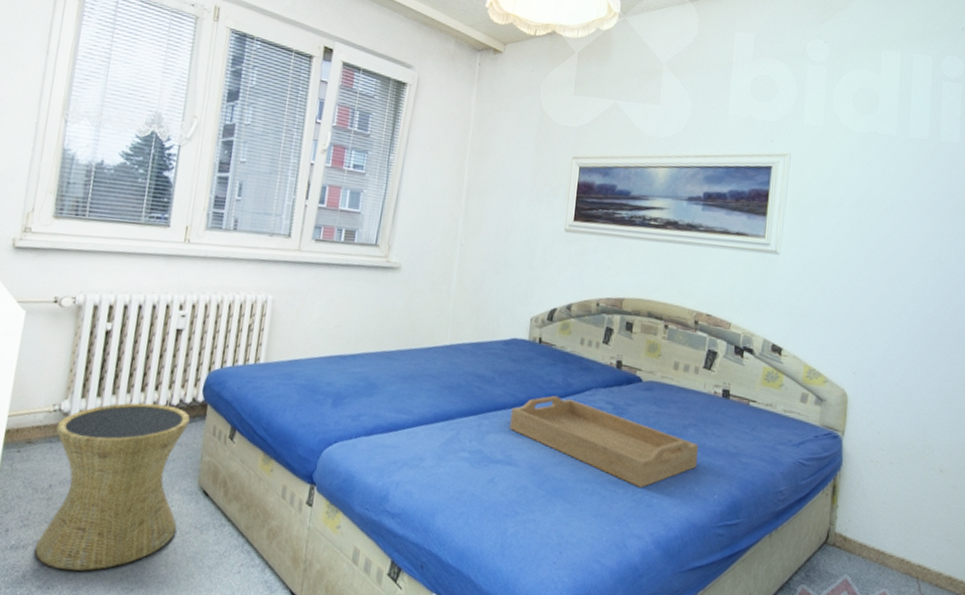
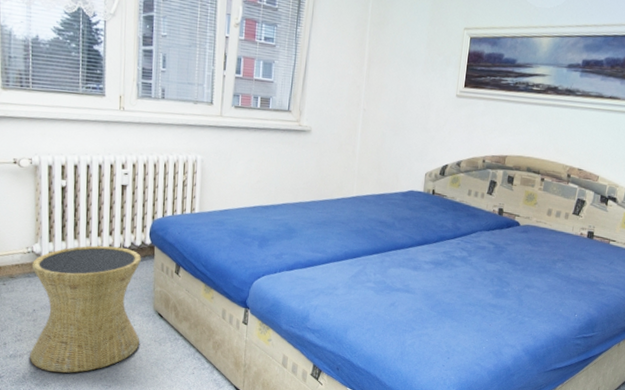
serving tray: present [509,395,699,488] -> none [407,237,565,309]

